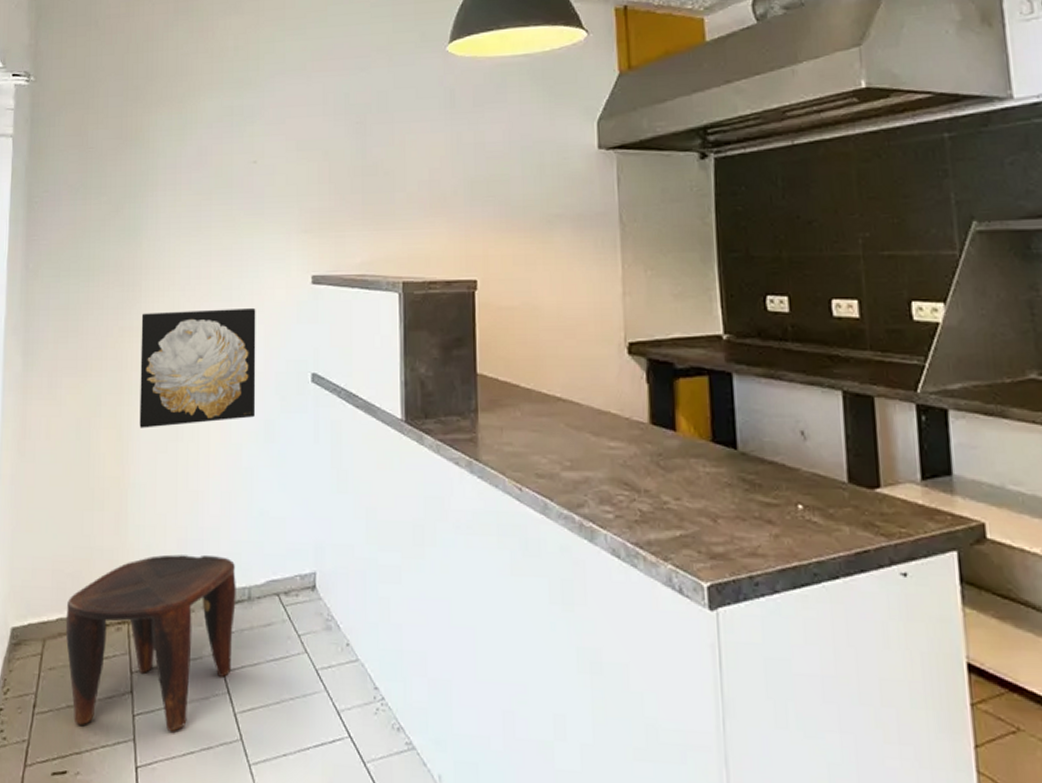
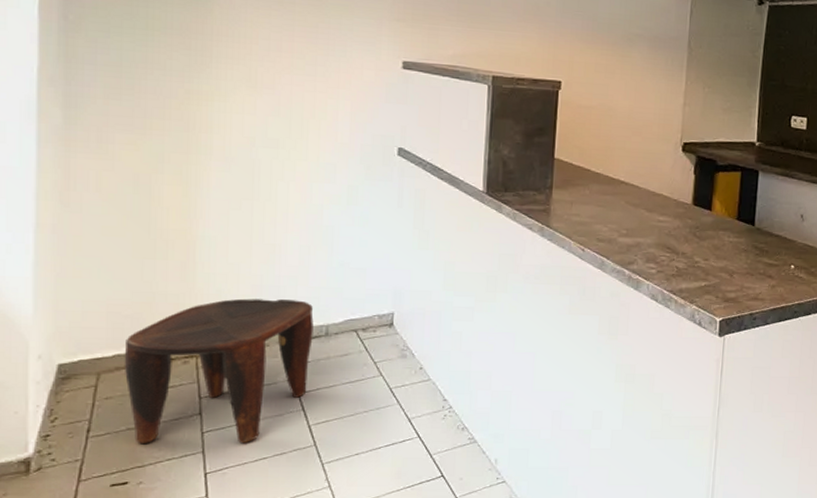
wall art: present [139,307,256,428] -> none [209,79,343,187]

